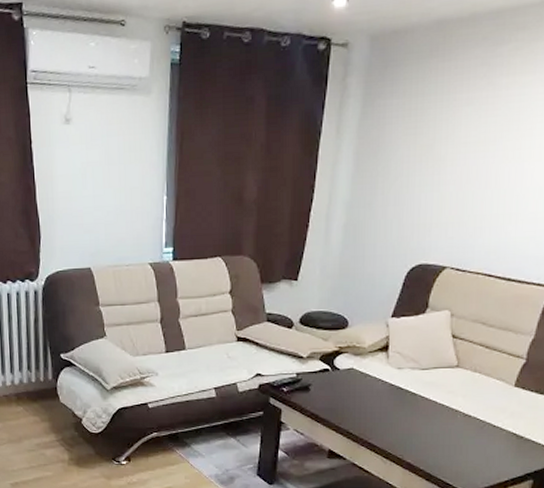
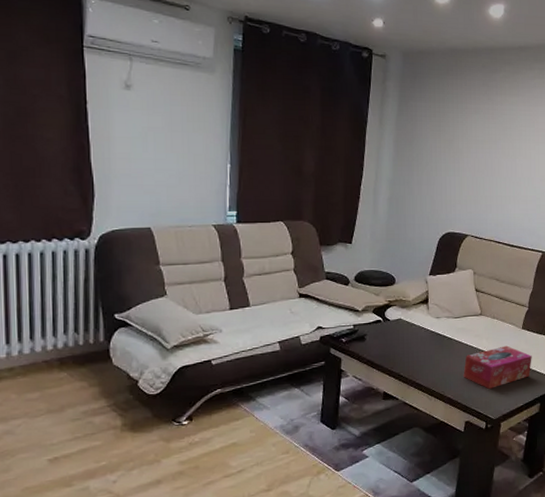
tissue box: none [429,406,527,457] -> present [463,345,532,389]

